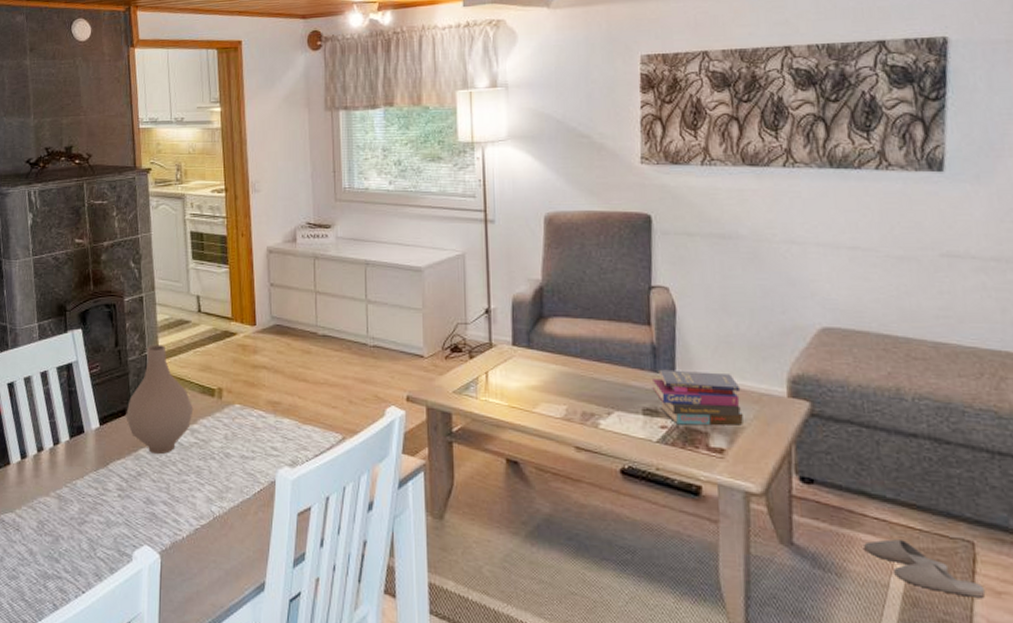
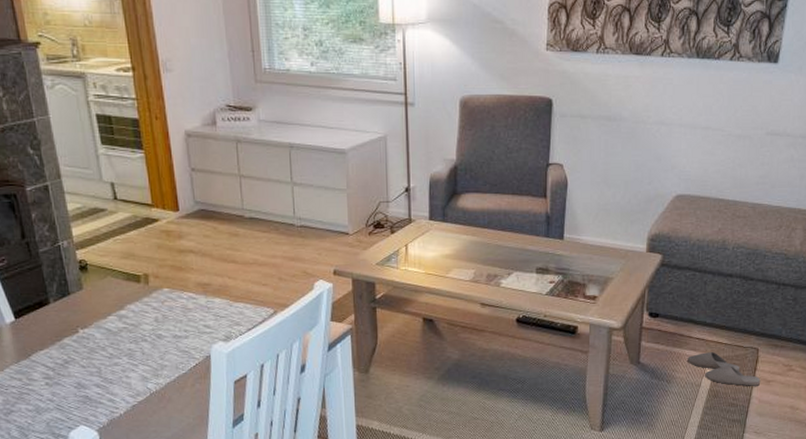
vase: present [126,345,194,455] -> none [43,234,119,342]
books: present [651,369,743,426] -> none [544,234,613,280]

